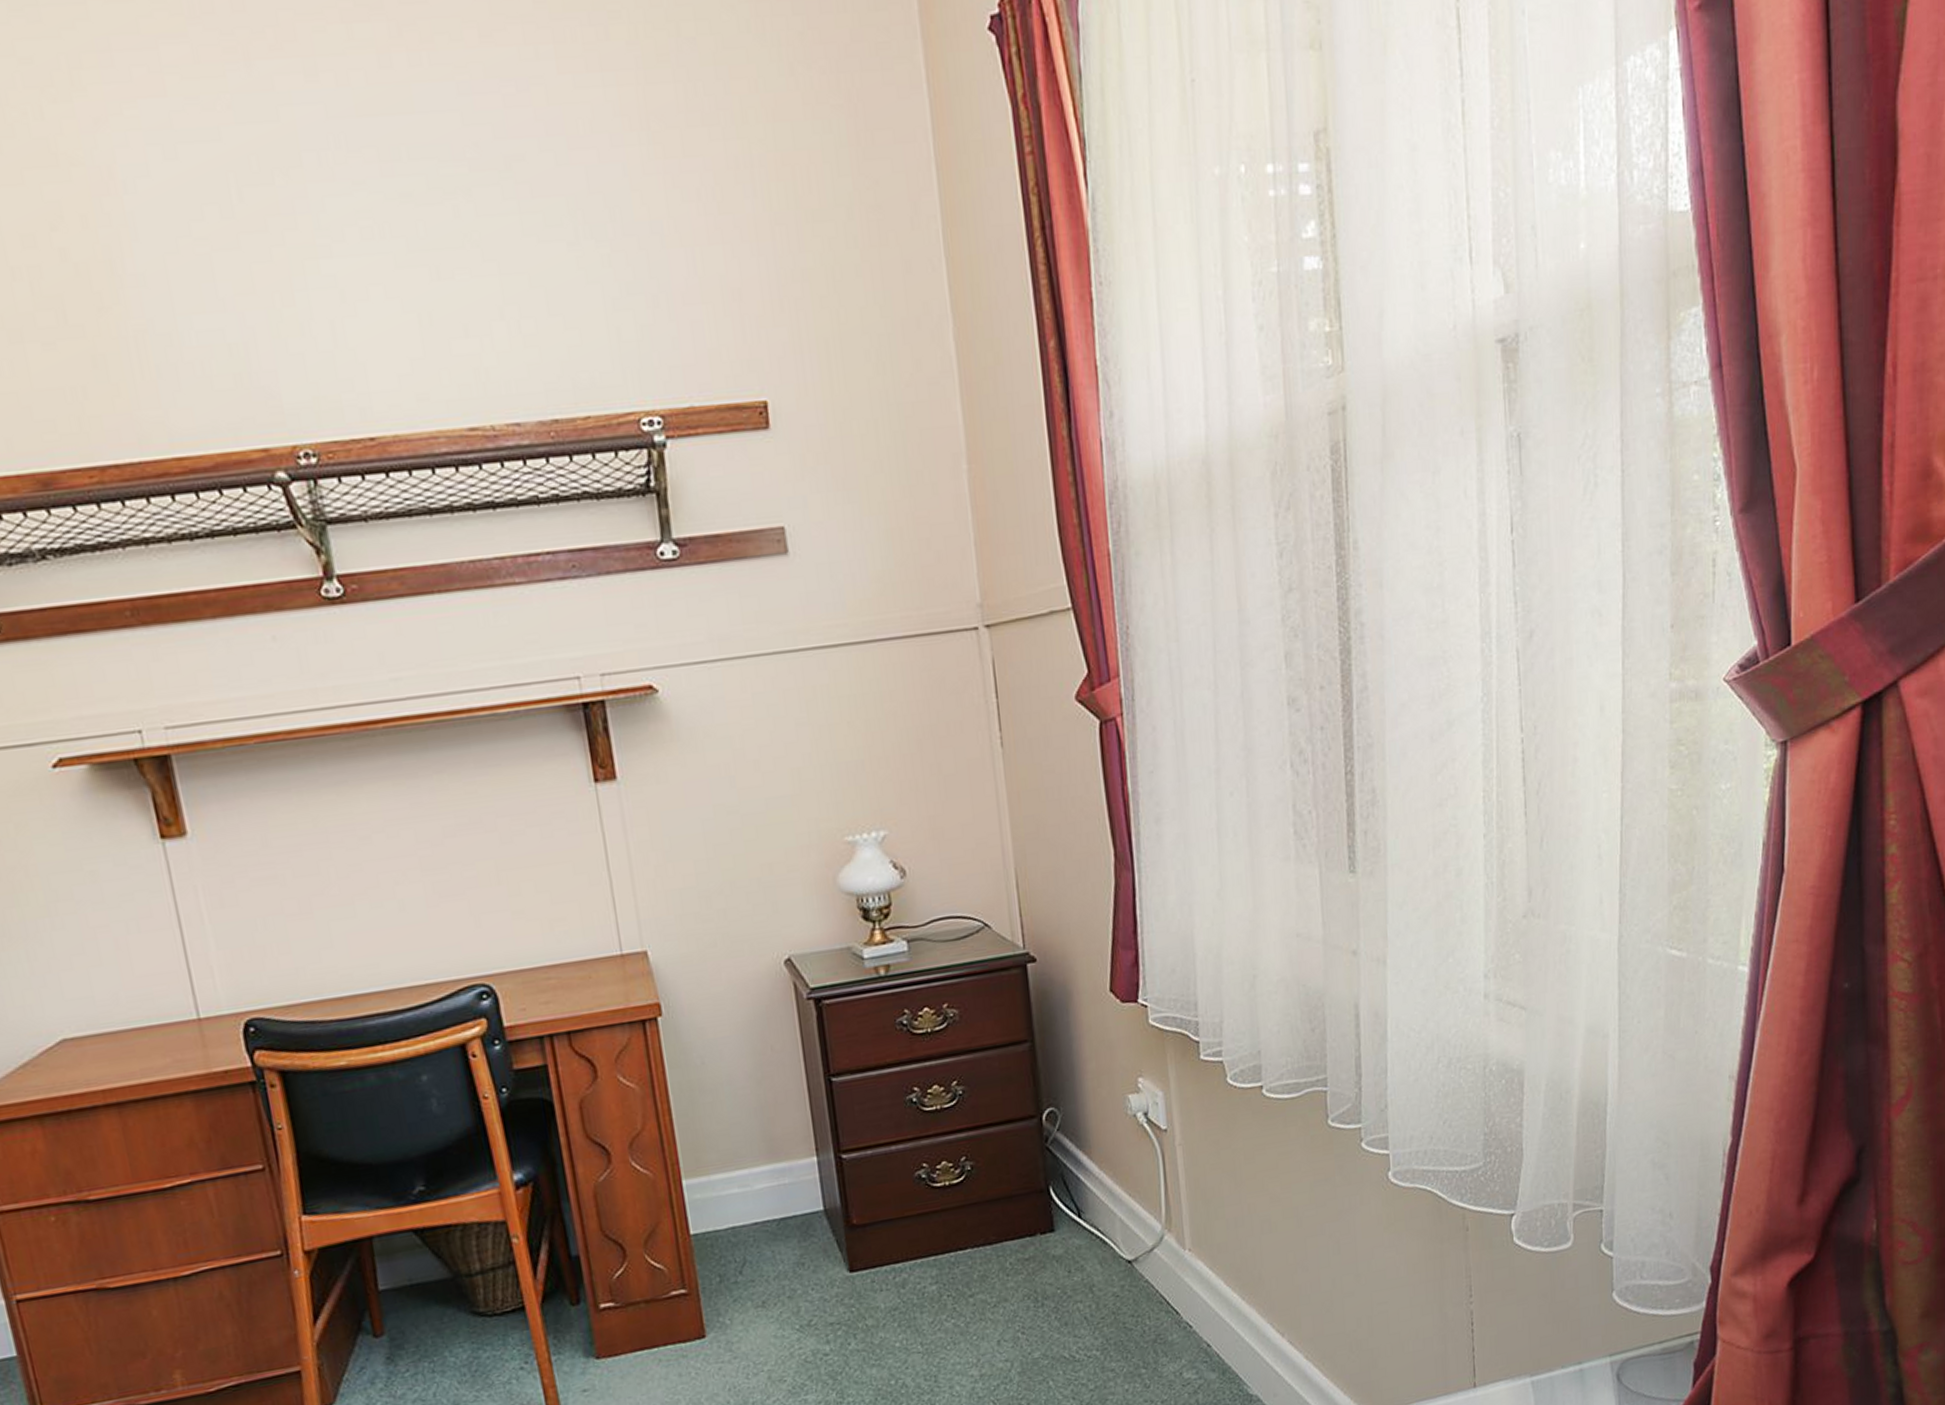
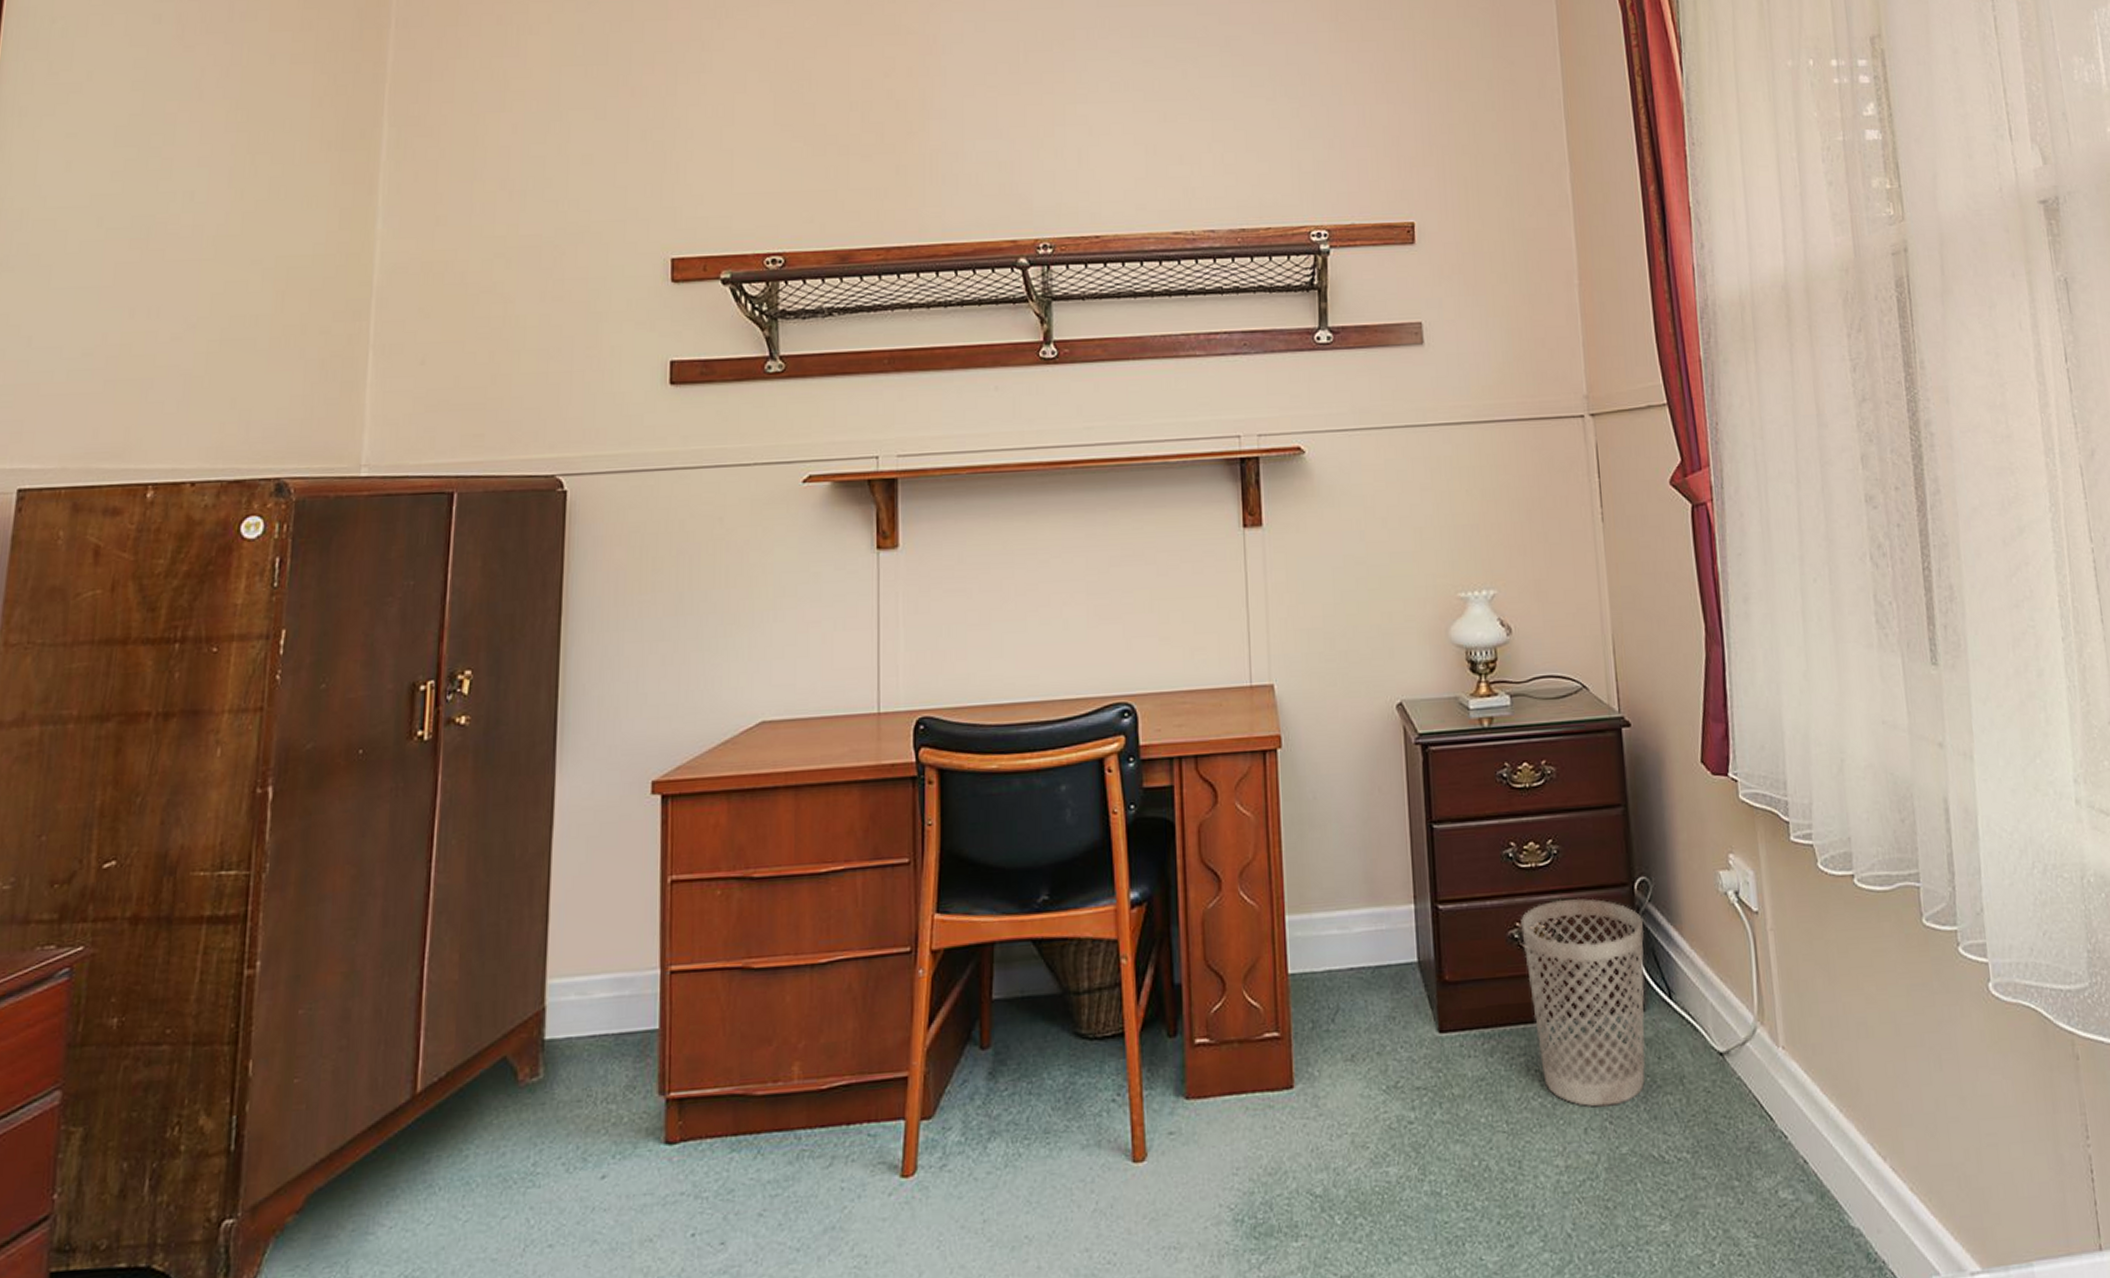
wastebasket: none [927,1133,1057,1322] -> present [1521,898,1646,1108]

